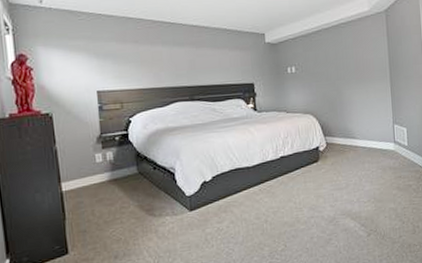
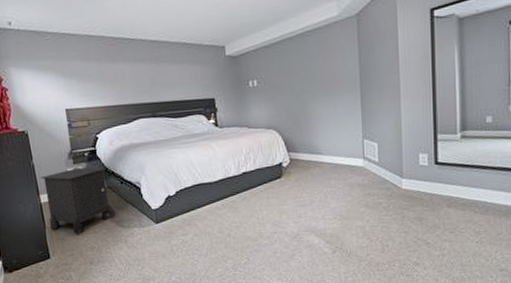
nightstand: none [63,152,147,225] -> present [40,167,117,234]

